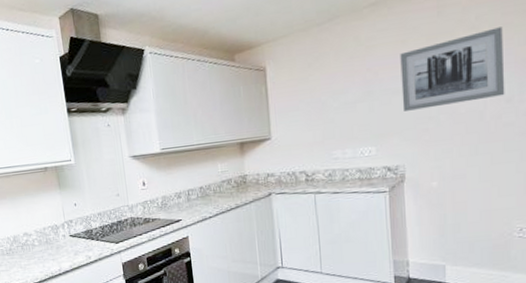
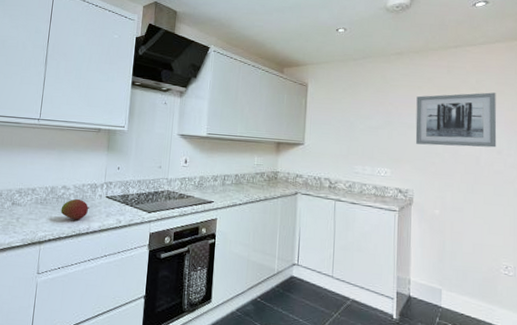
fruit: none [28,242,57,264] -> present [61,198,90,221]

